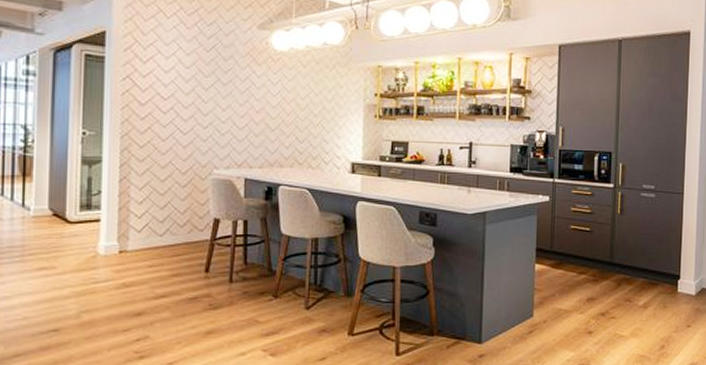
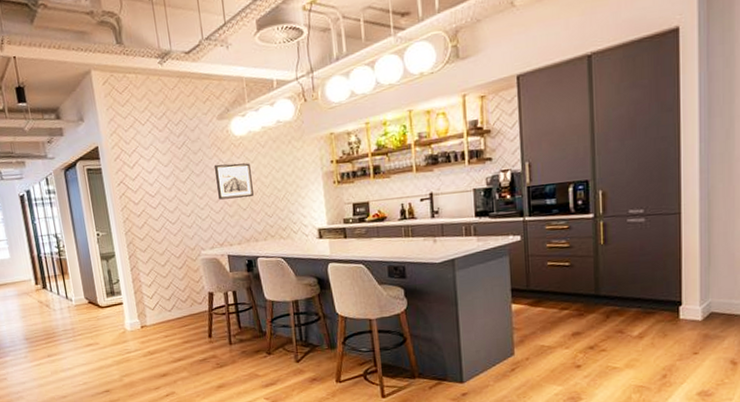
wall art: none [245,76,287,118] -> present [215,163,254,200]

